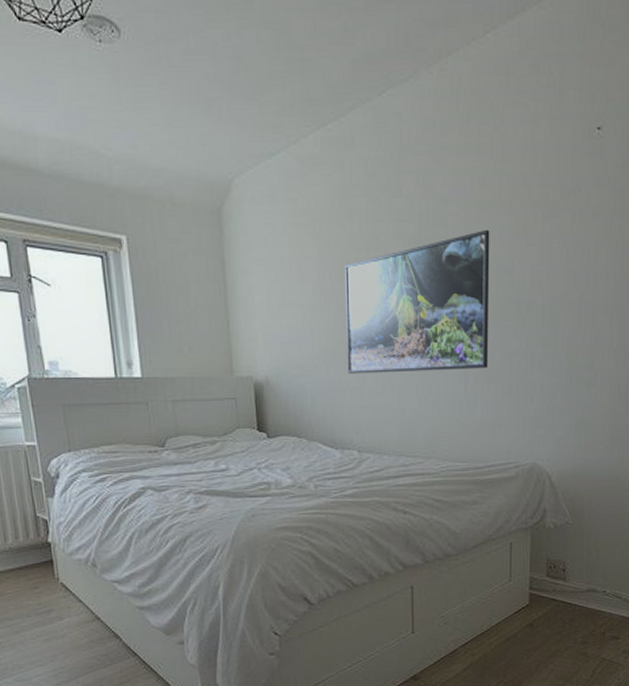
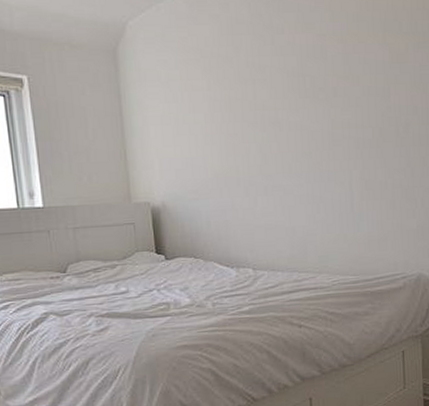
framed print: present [345,229,490,374] -> none [234,59,371,196]

